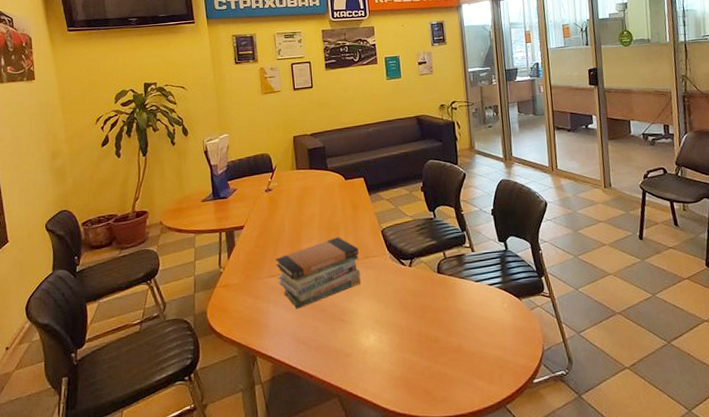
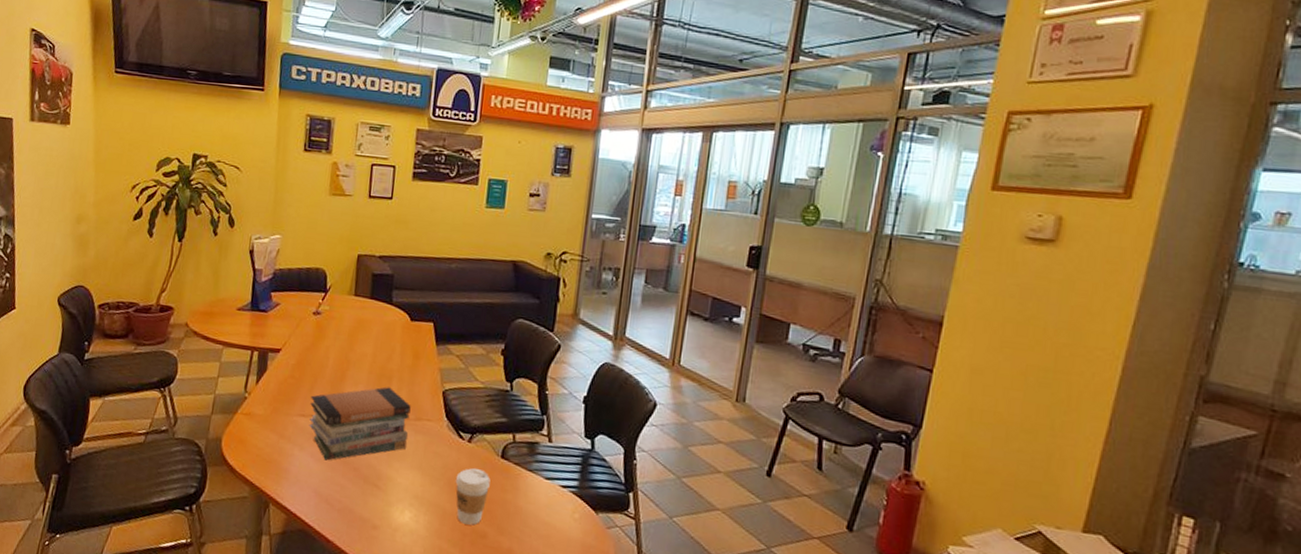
coffee cup: none [405,286,433,334] -> present [455,468,491,525]

